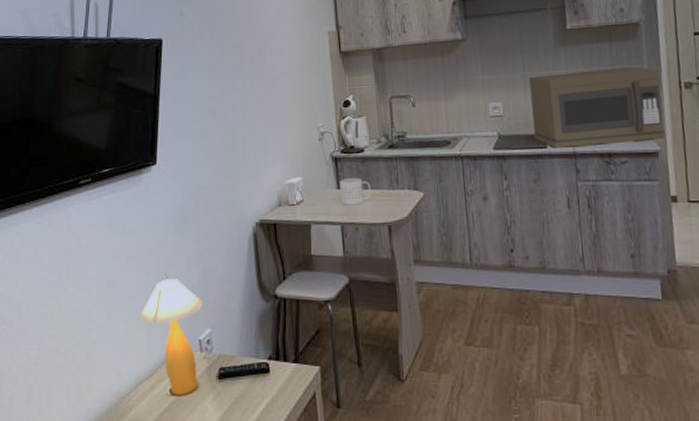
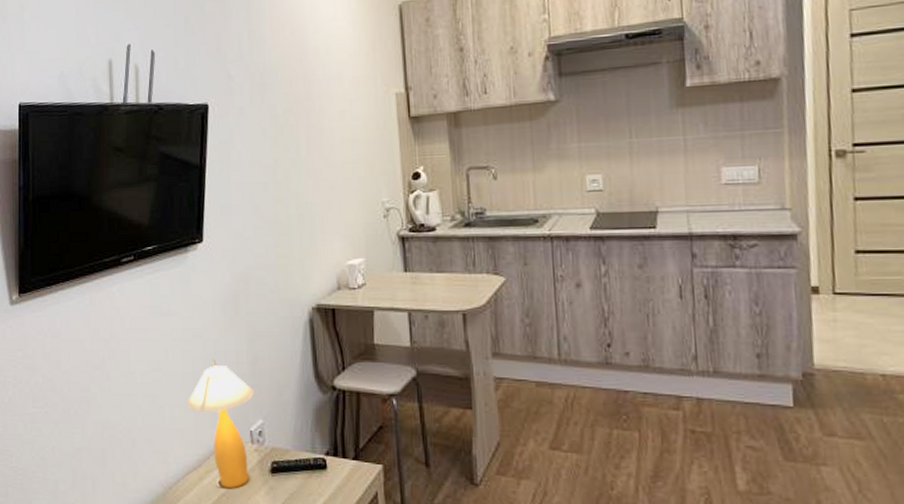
mug: present [339,178,372,205] -> none [406,260,444,290]
microwave: present [529,67,666,149] -> none [636,132,808,230]

